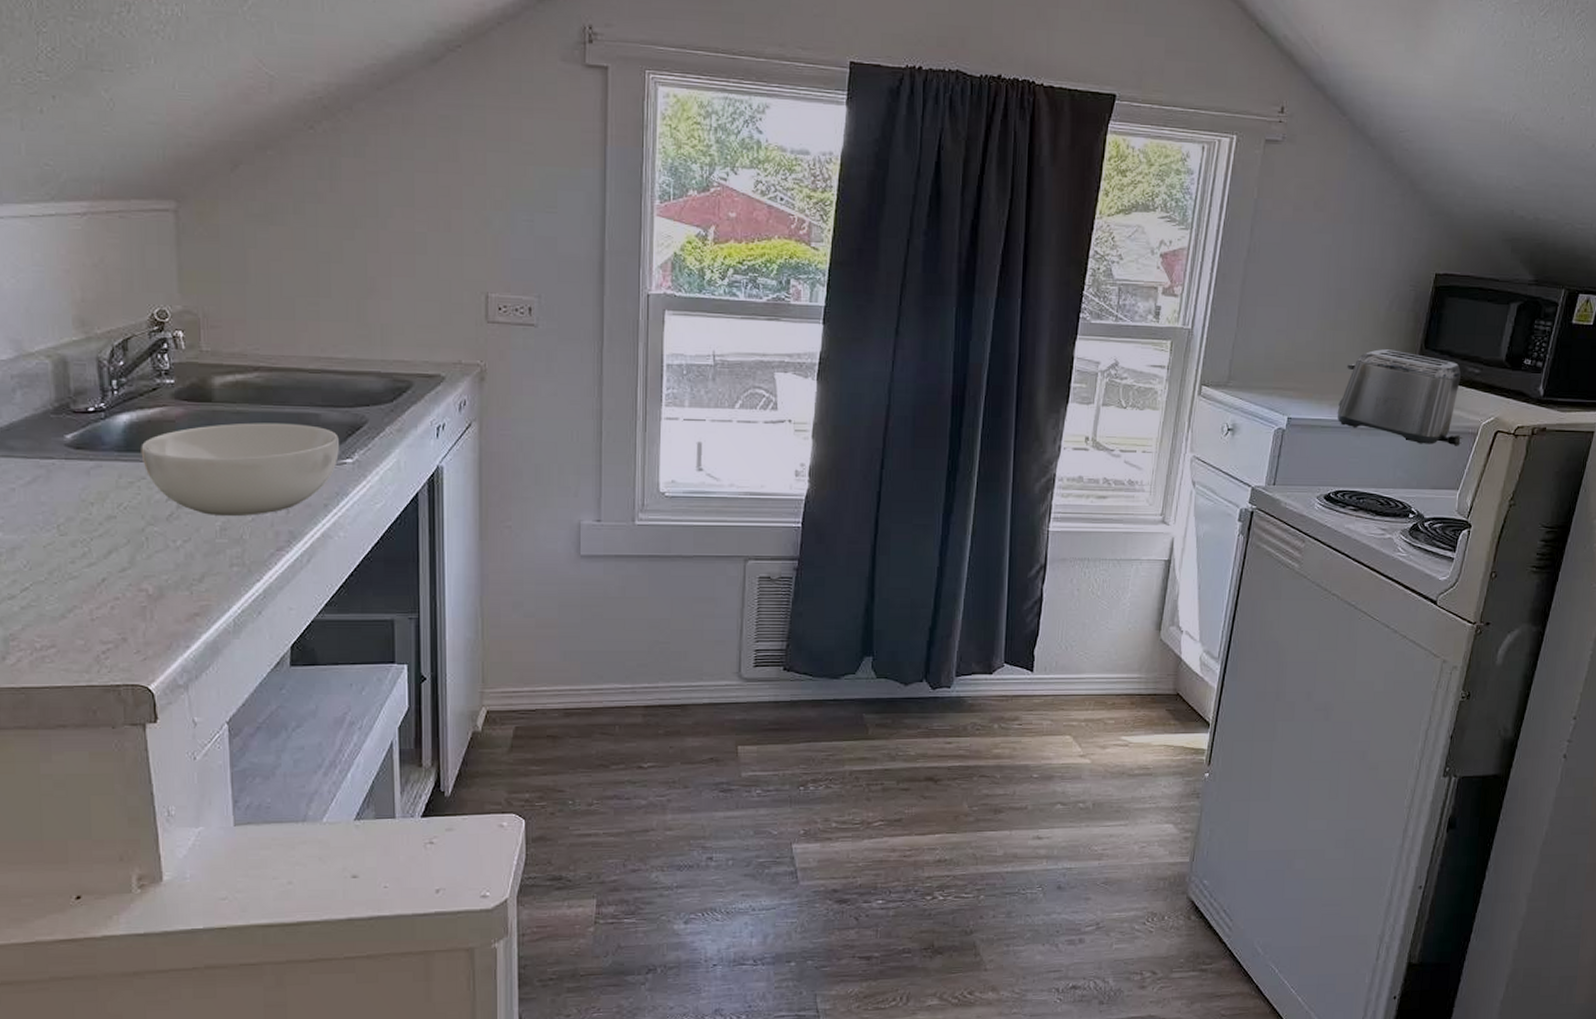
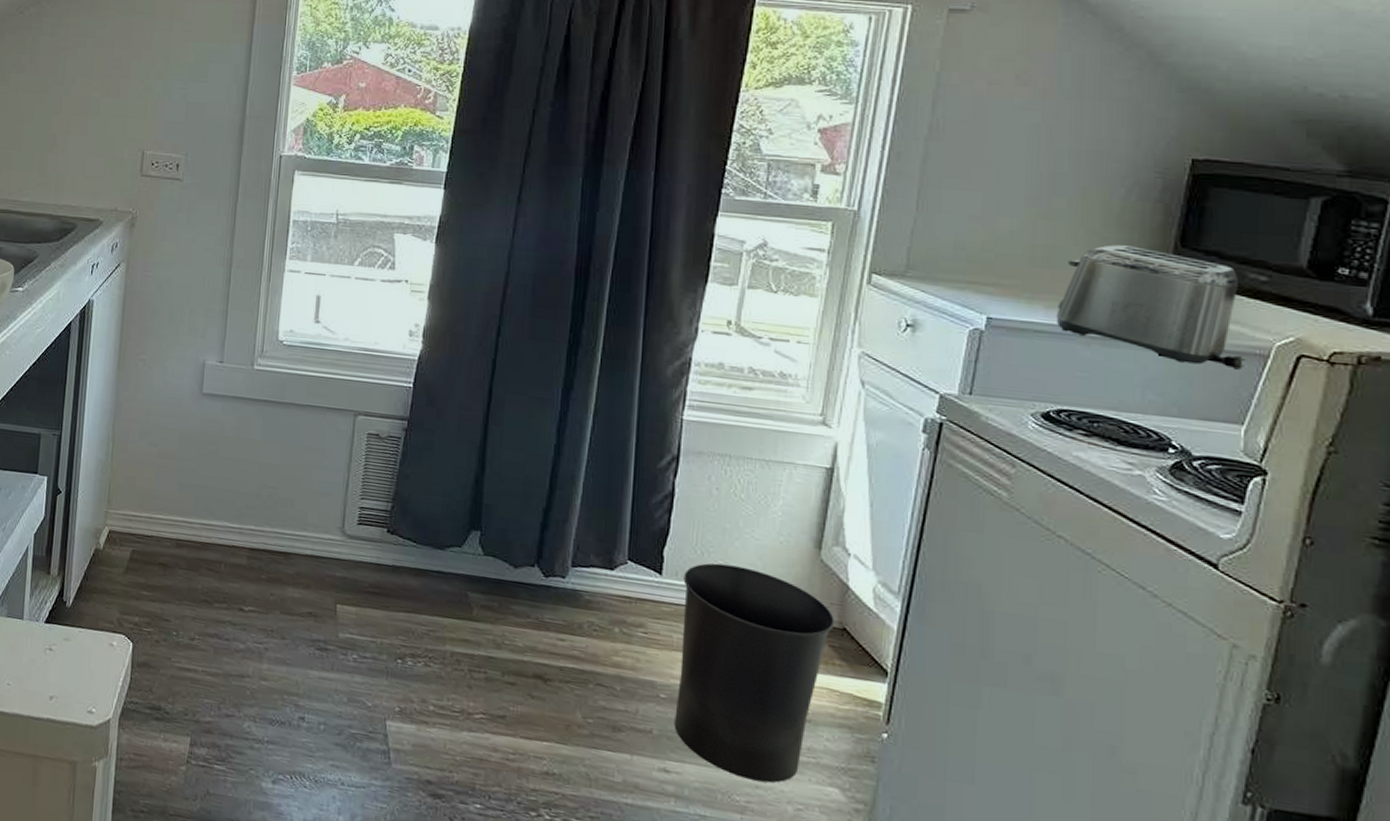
waste bin: none [1045,655,1170,831] -> present [674,562,834,783]

